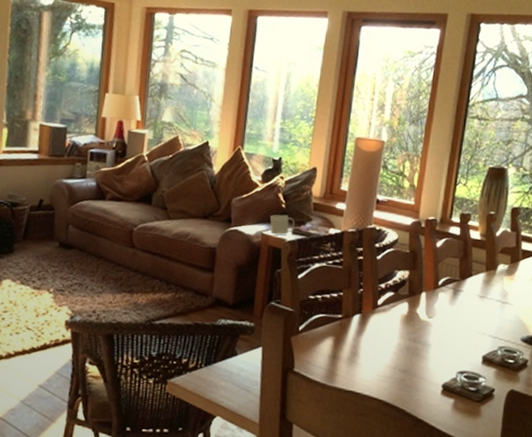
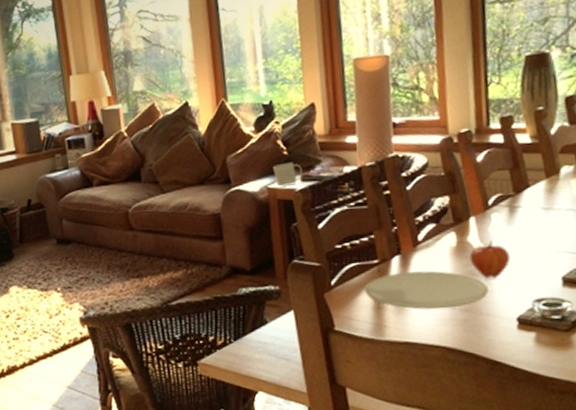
plate: none [325,329,426,367] -> present [364,270,489,309]
fruit: none [415,315,447,348] -> present [469,241,511,279]

